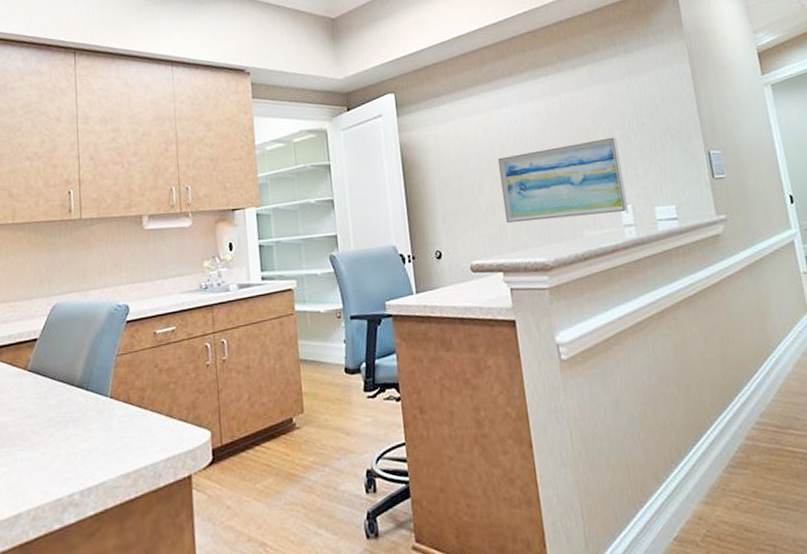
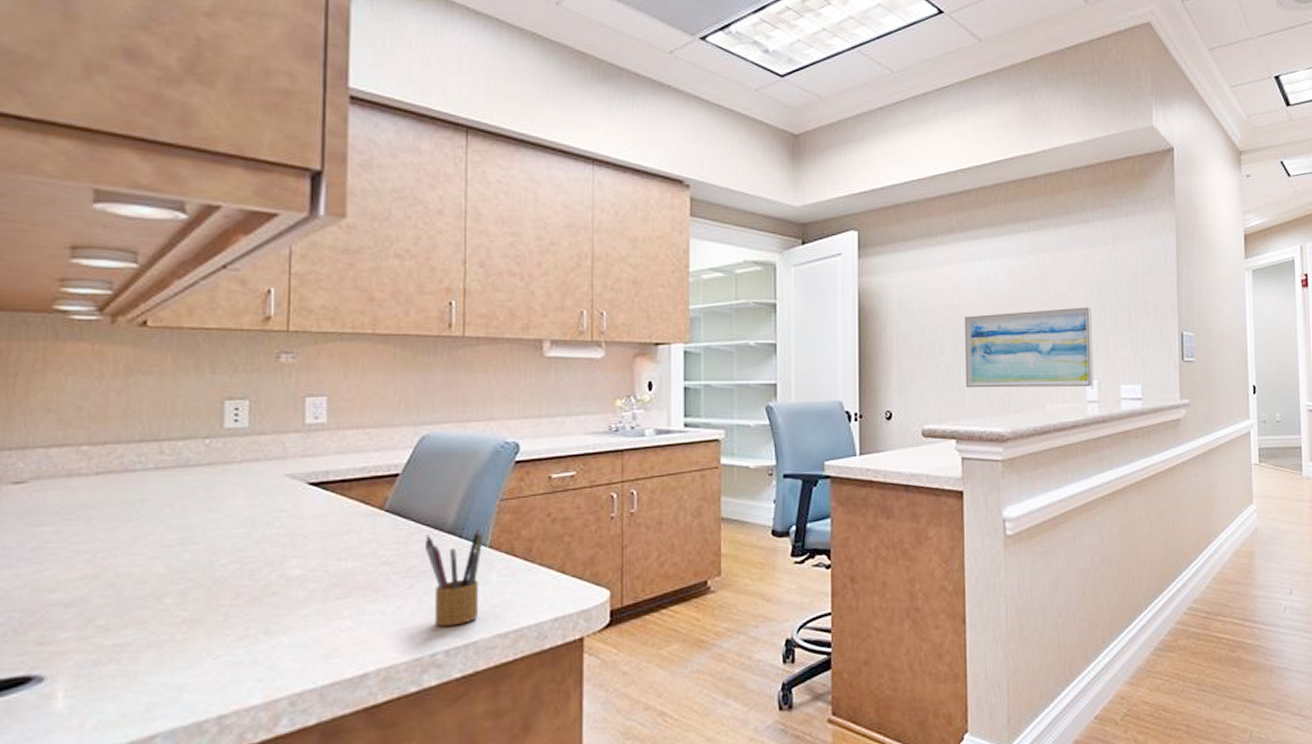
pencil box: none [60,381,106,470] -> present [426,528,484,627]

